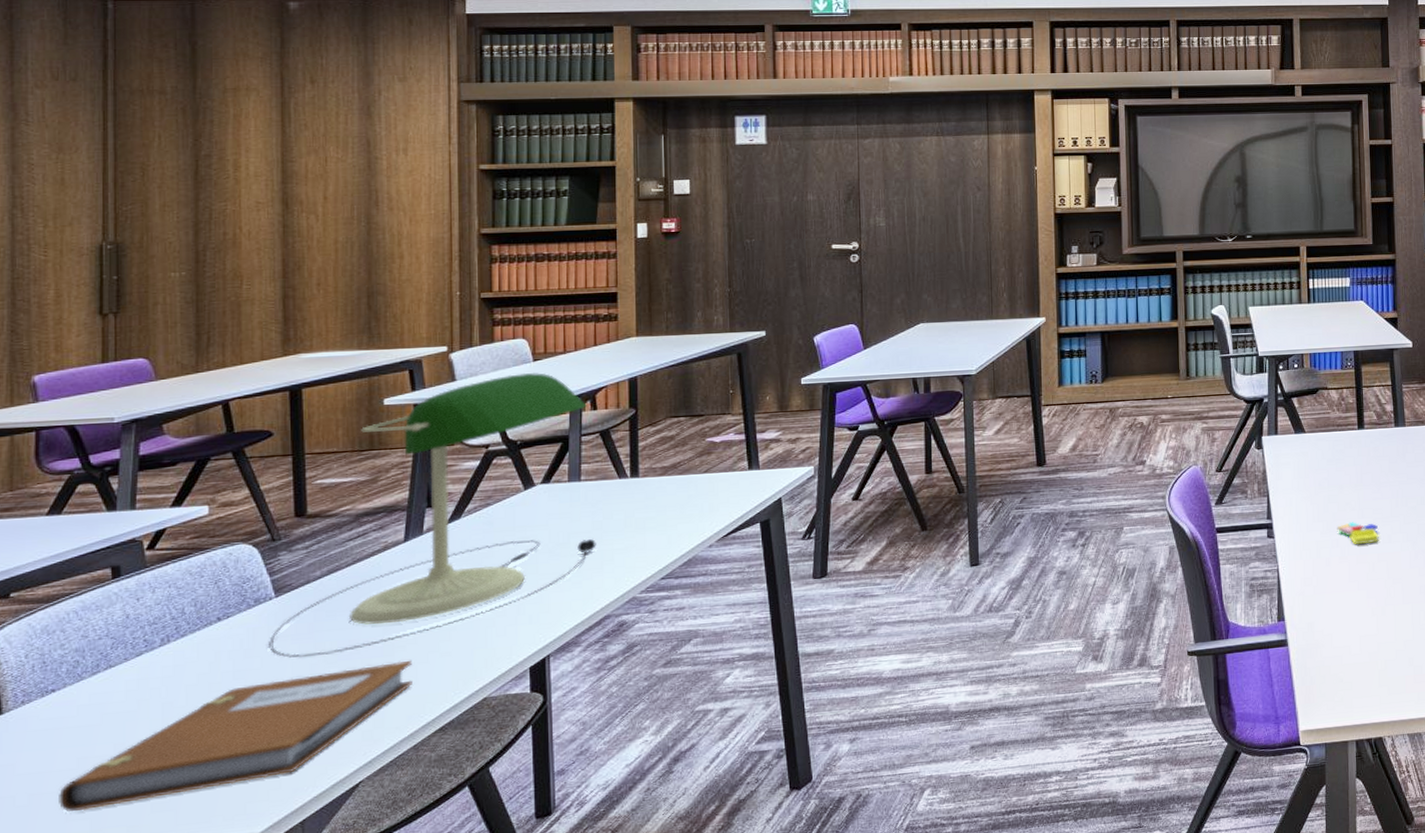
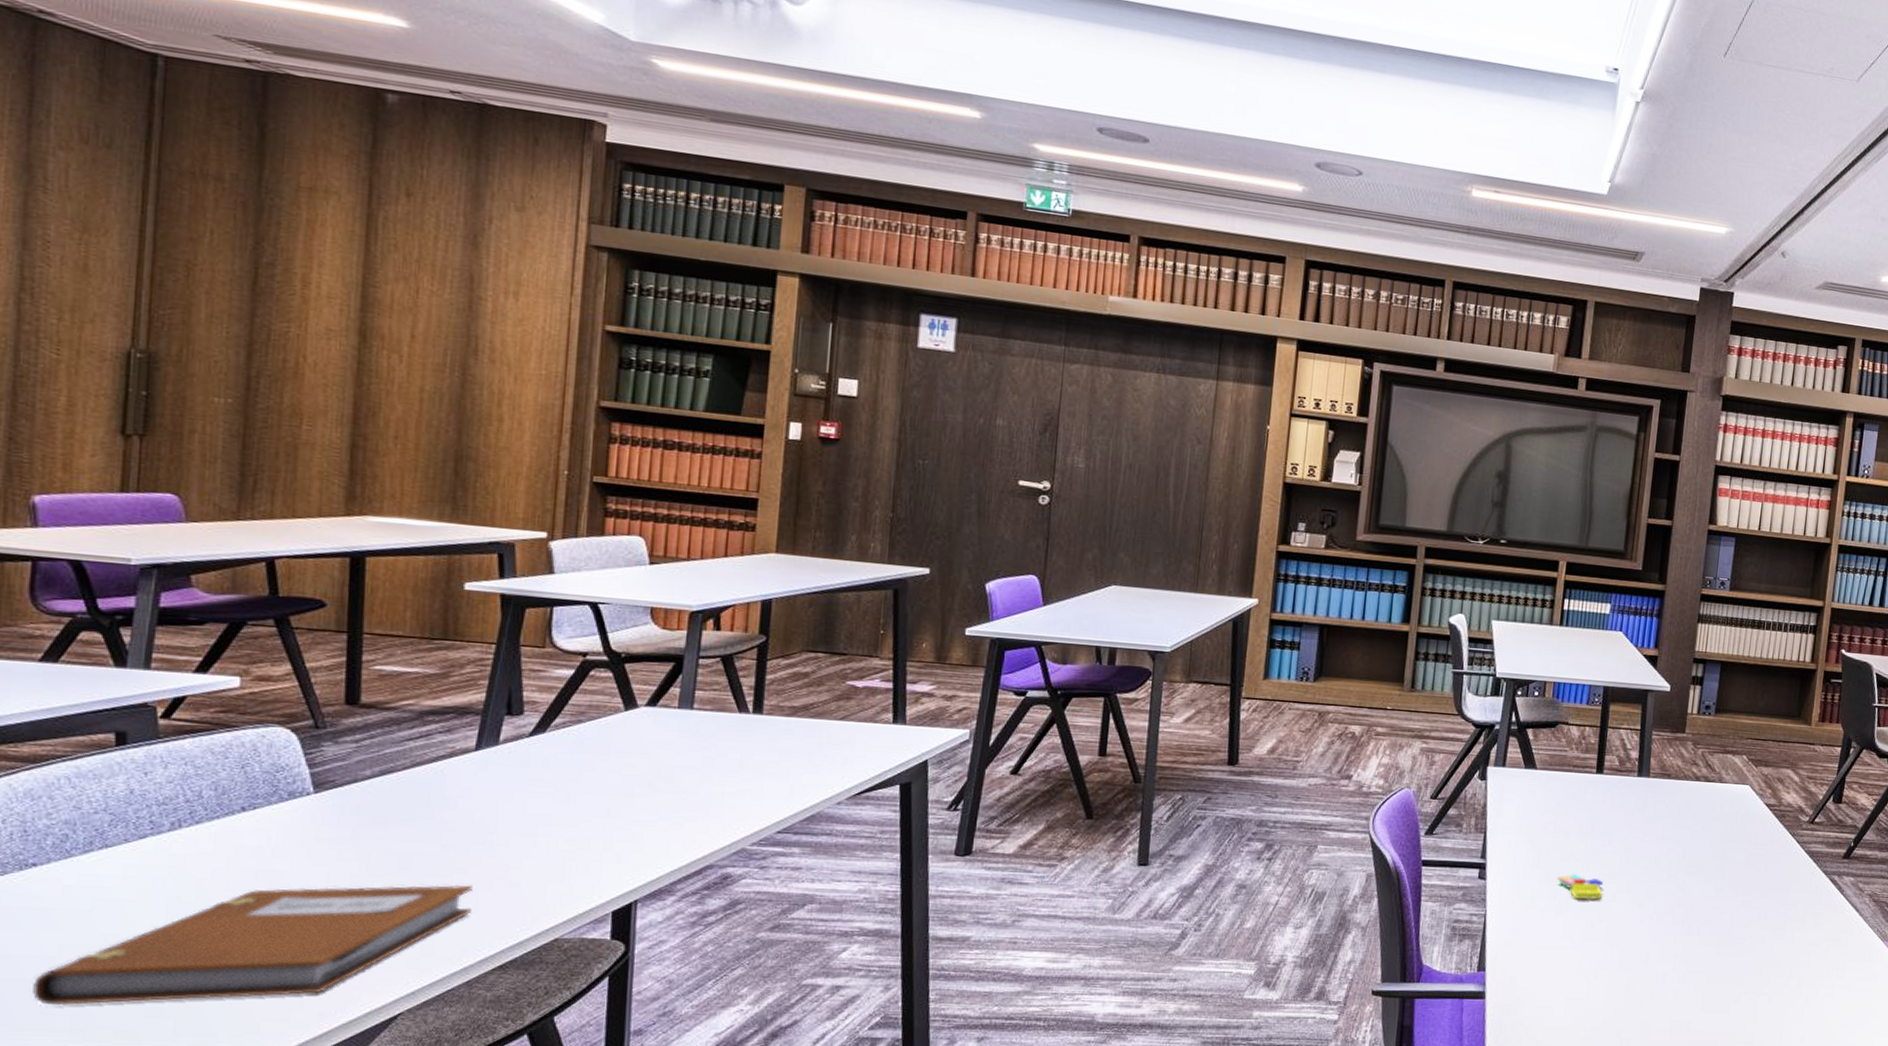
desk lamp: present [269,373,596,658] -> none [302,575,709,867]

